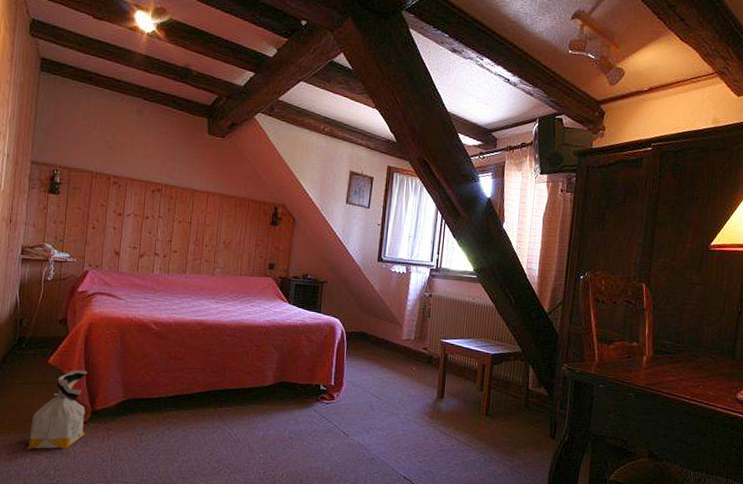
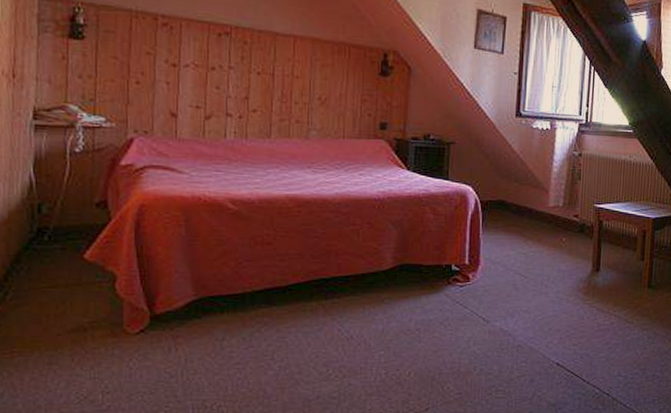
bag: present [26,370,88,449] -> none [59,266,144,370]

